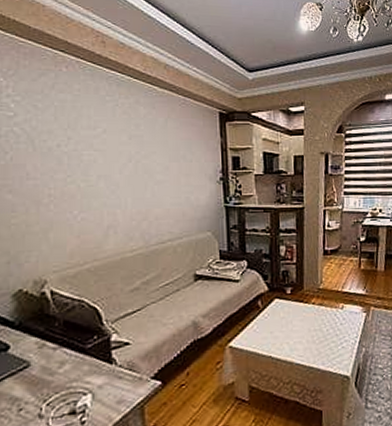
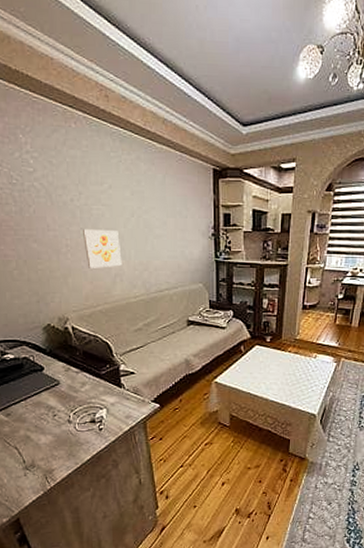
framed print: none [70,176,117,220] -> present [83,229,122,268]

